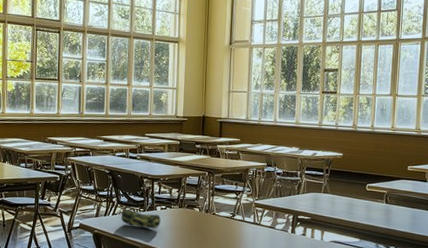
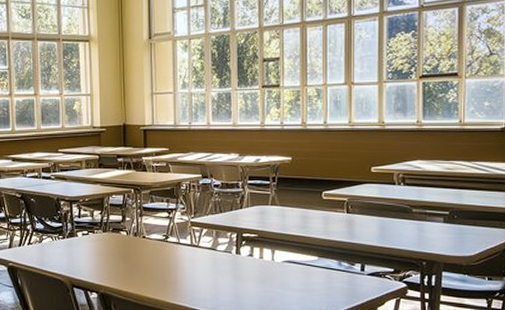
pencil case: present [121,209,161,229] -> none [37,237,83,258]

